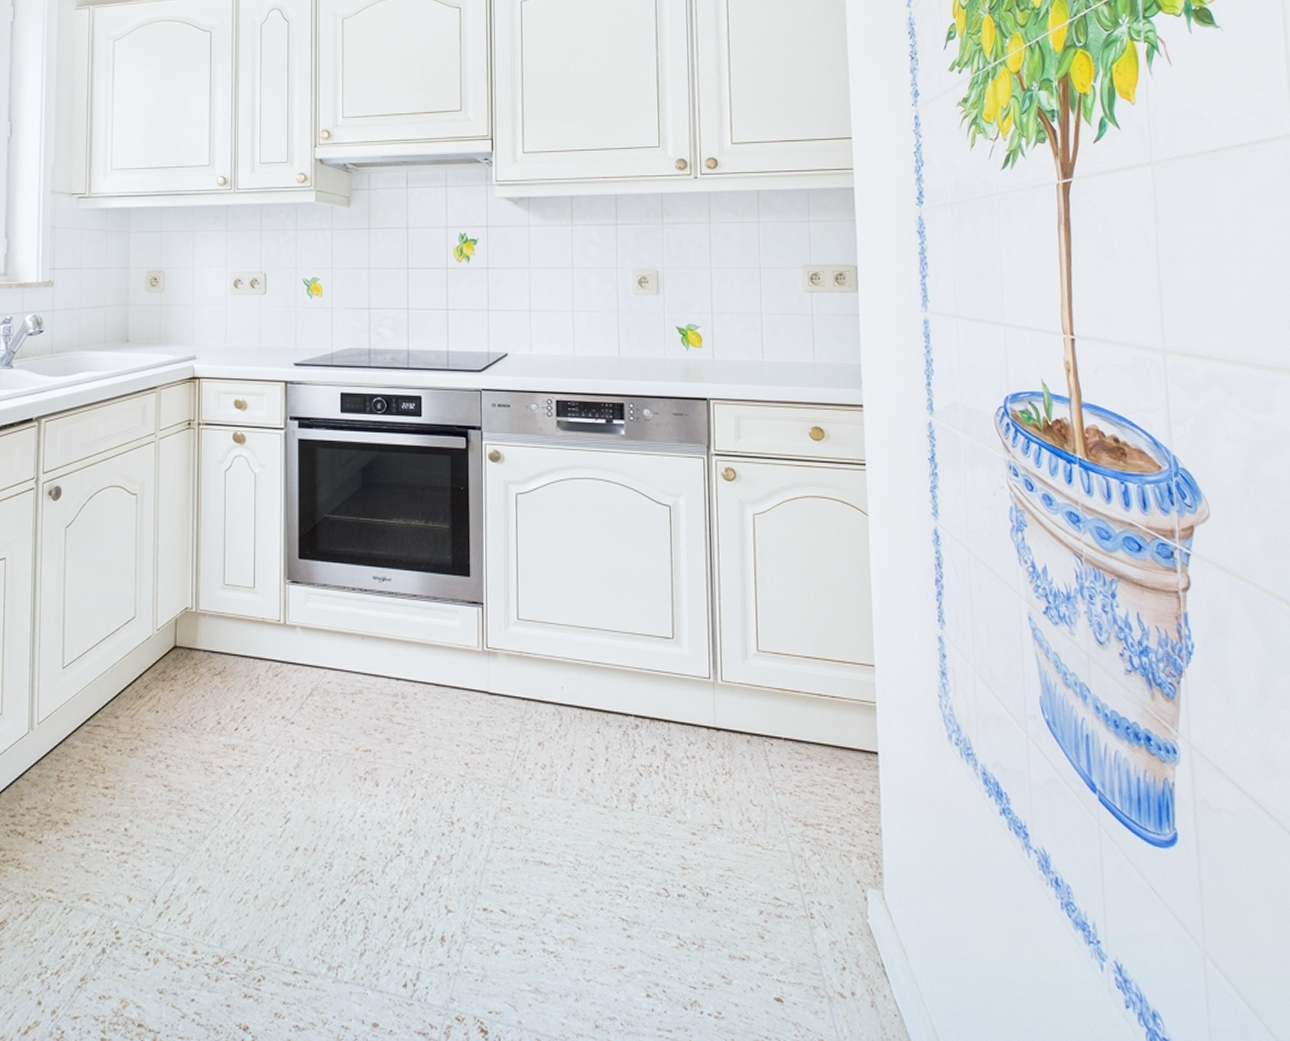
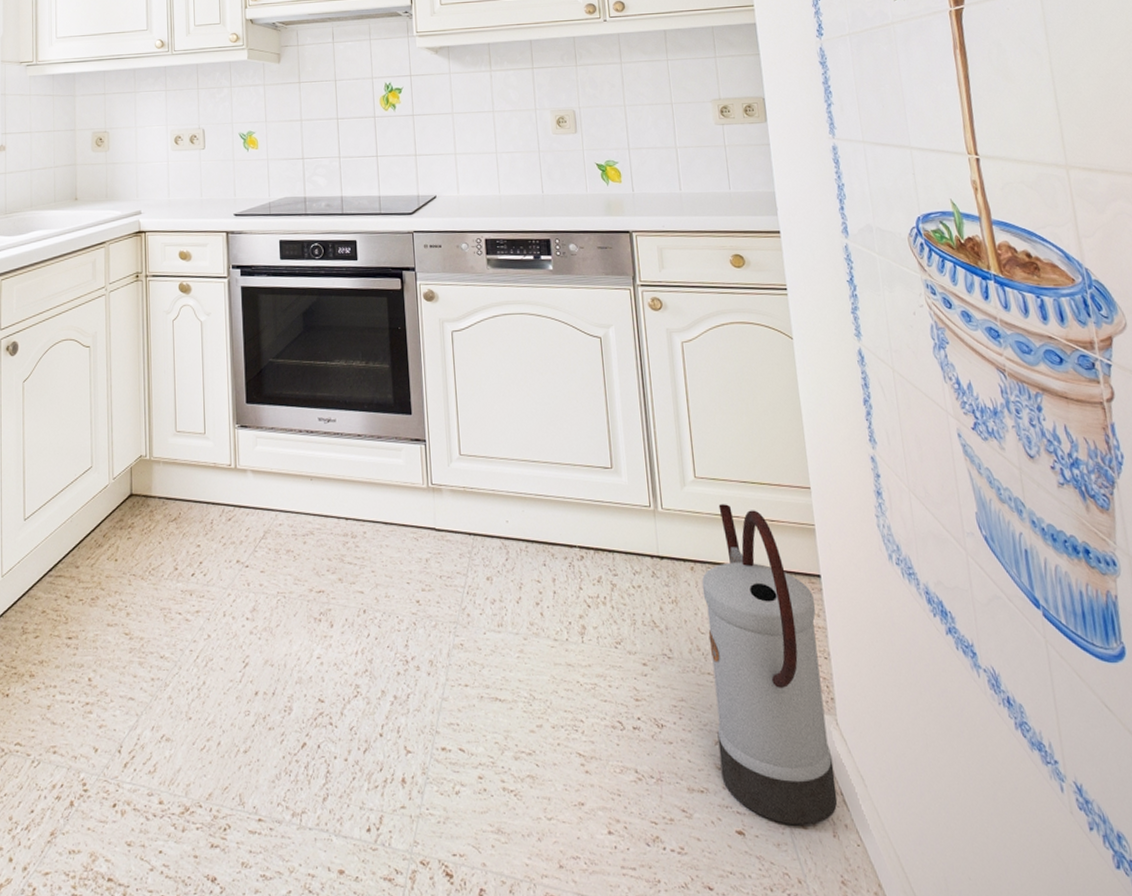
watering can: none [757,679,878,995] -> present [701,504,838,826]

